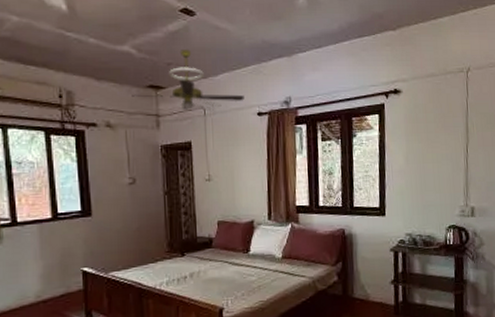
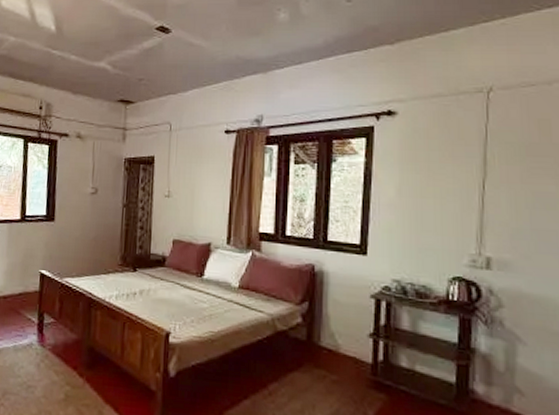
ceiling fan: present [131,50,244,112] -> none [102,66,213,128]

